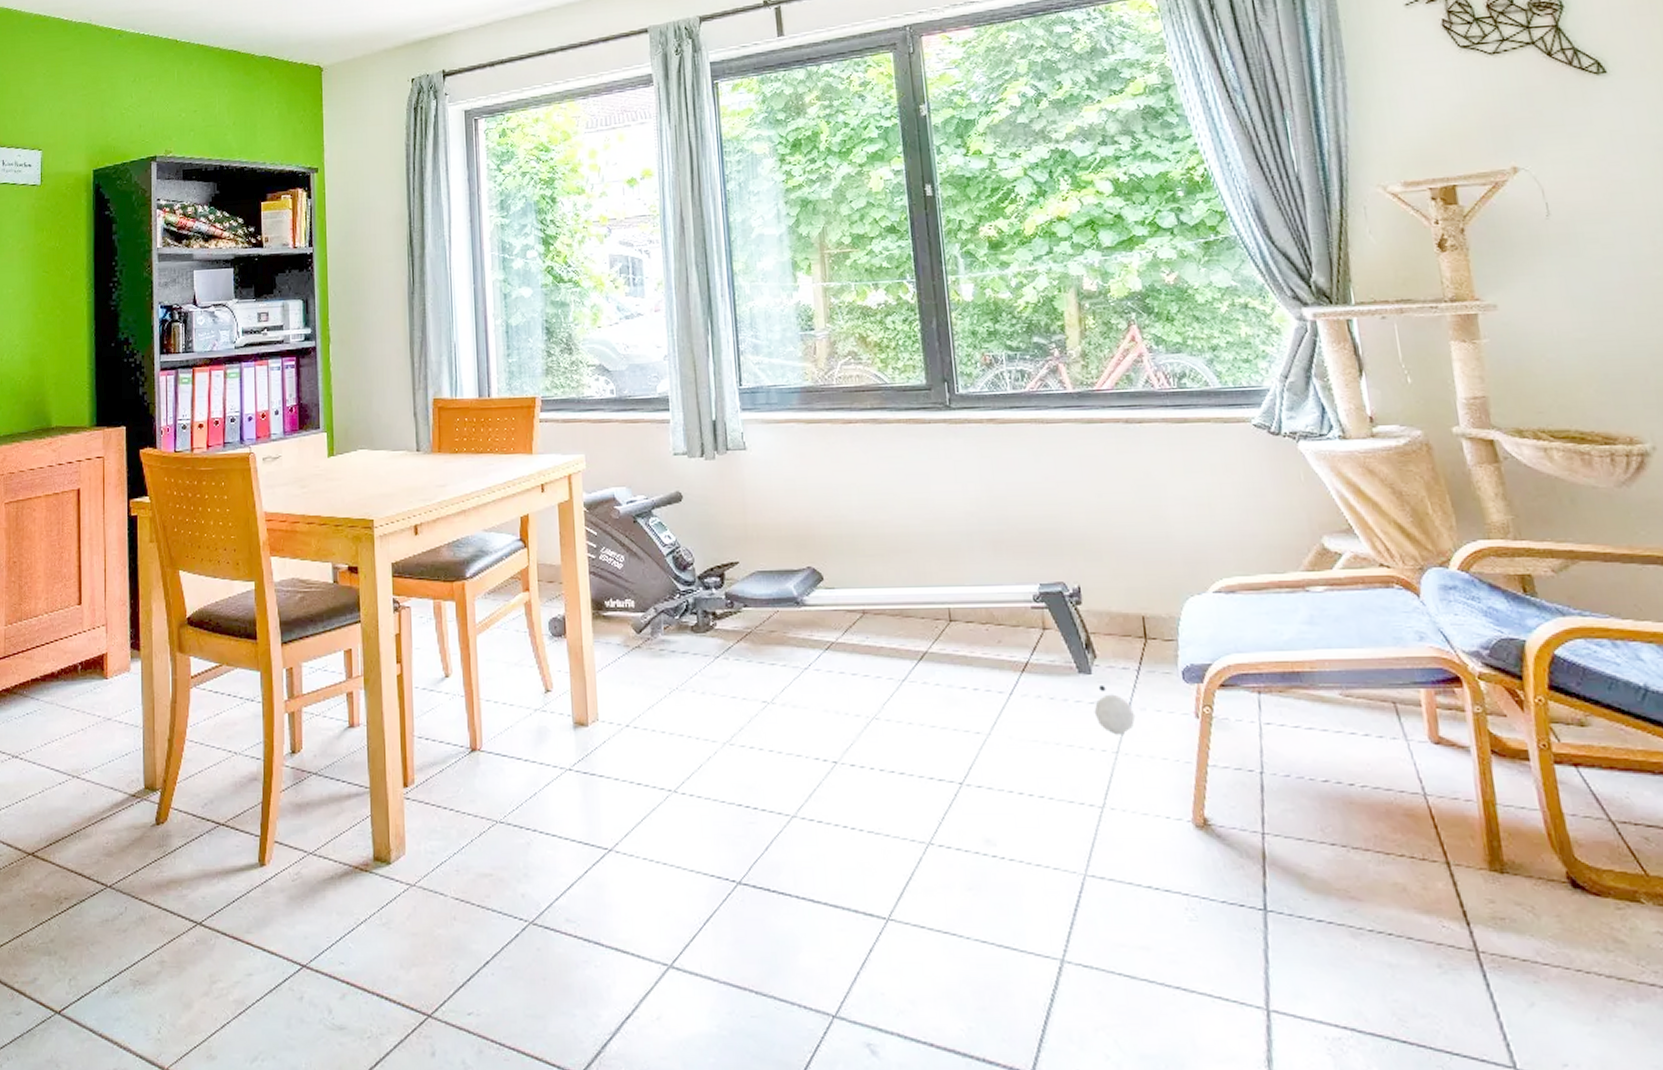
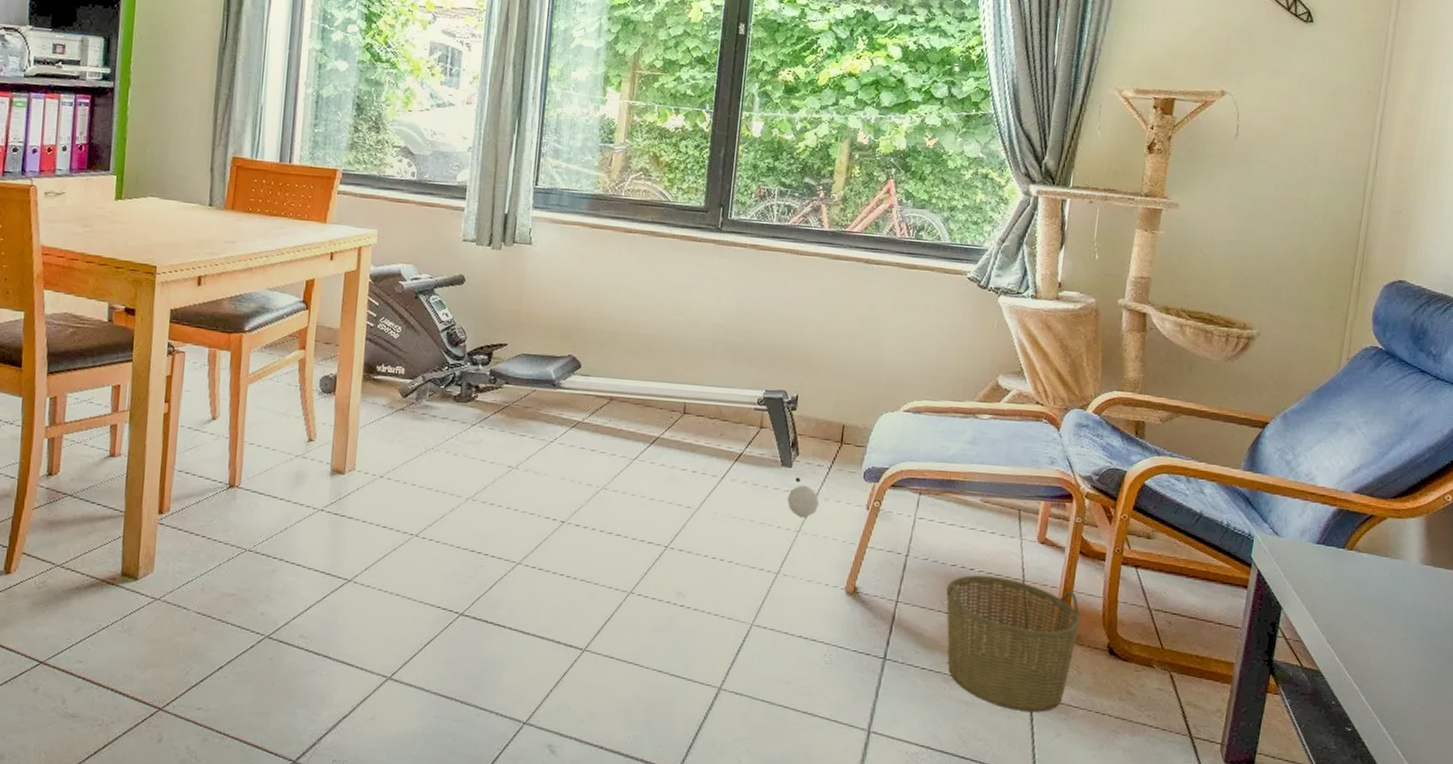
basket: none [1324,791,1524,973] -> present [946,575,1081,712]

